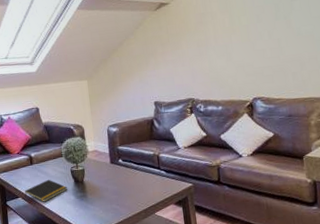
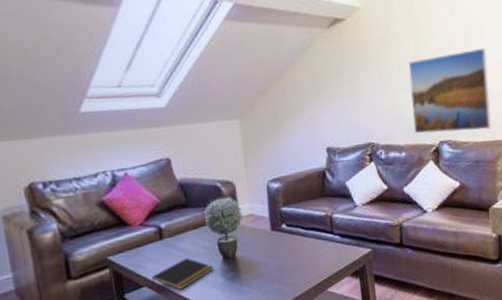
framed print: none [223,19,304,92] -> present [408,47,491,134]

